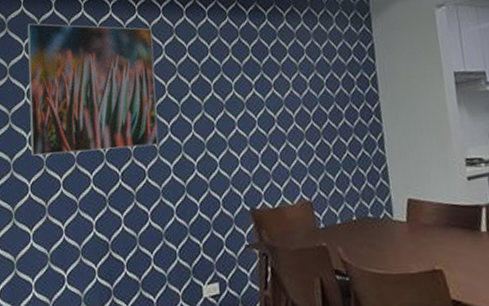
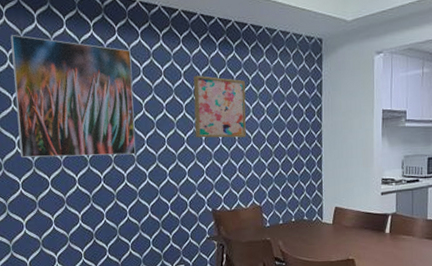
wall art: none [221,49,287,121] -> present [193,76,246,138]

